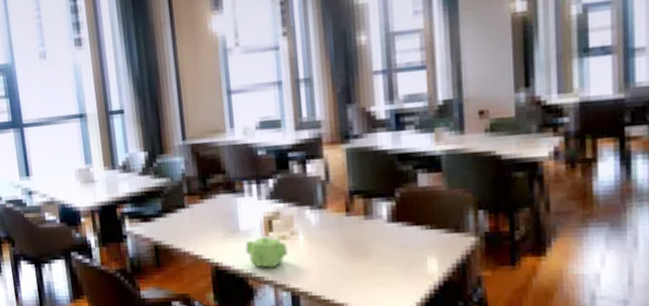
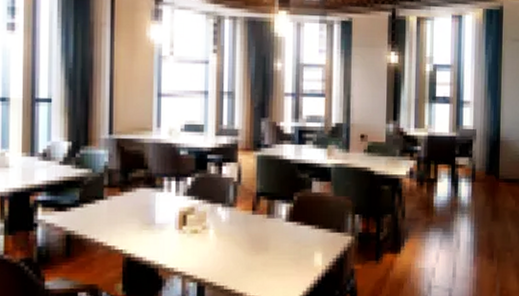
teapot: present [245,236,289,268] -> none [159,230,199,260]

